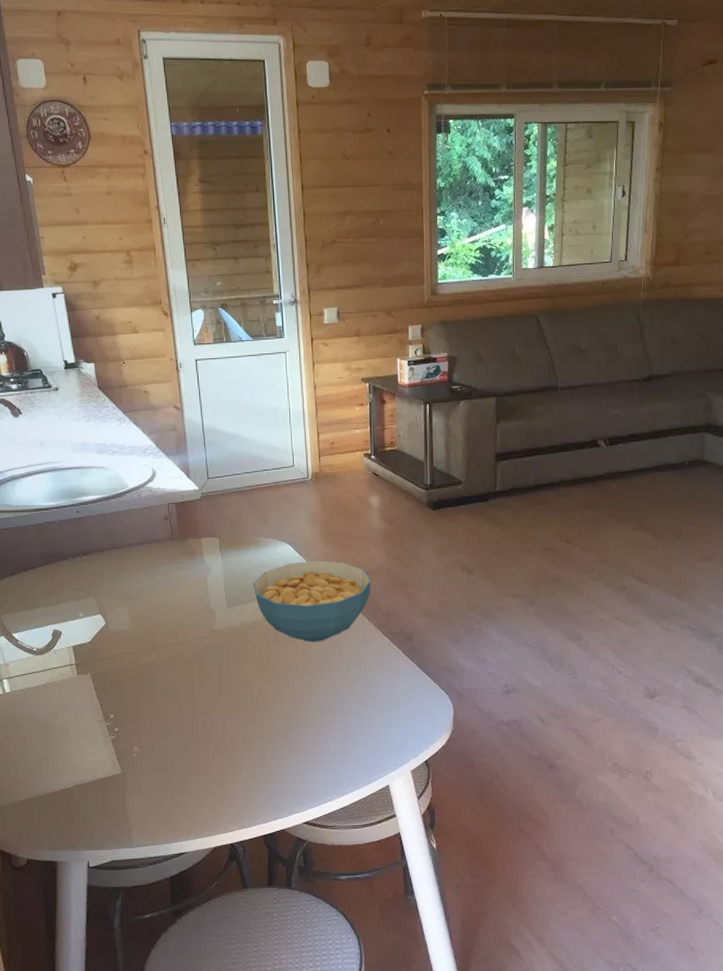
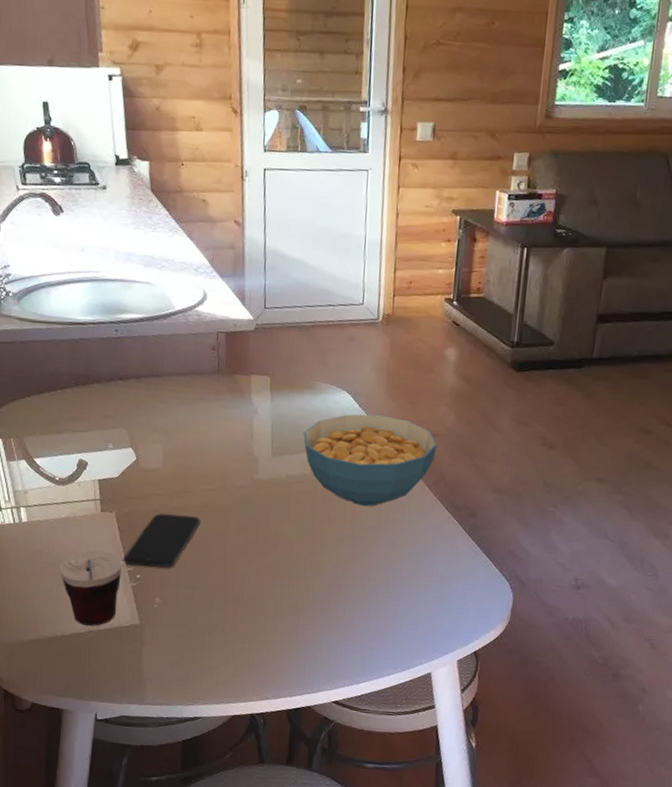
cup: none [42,710,102,781] -> present [58,550,123,626]
smartphone: none [101,669,169,721] -> present [123,513,201,568]

